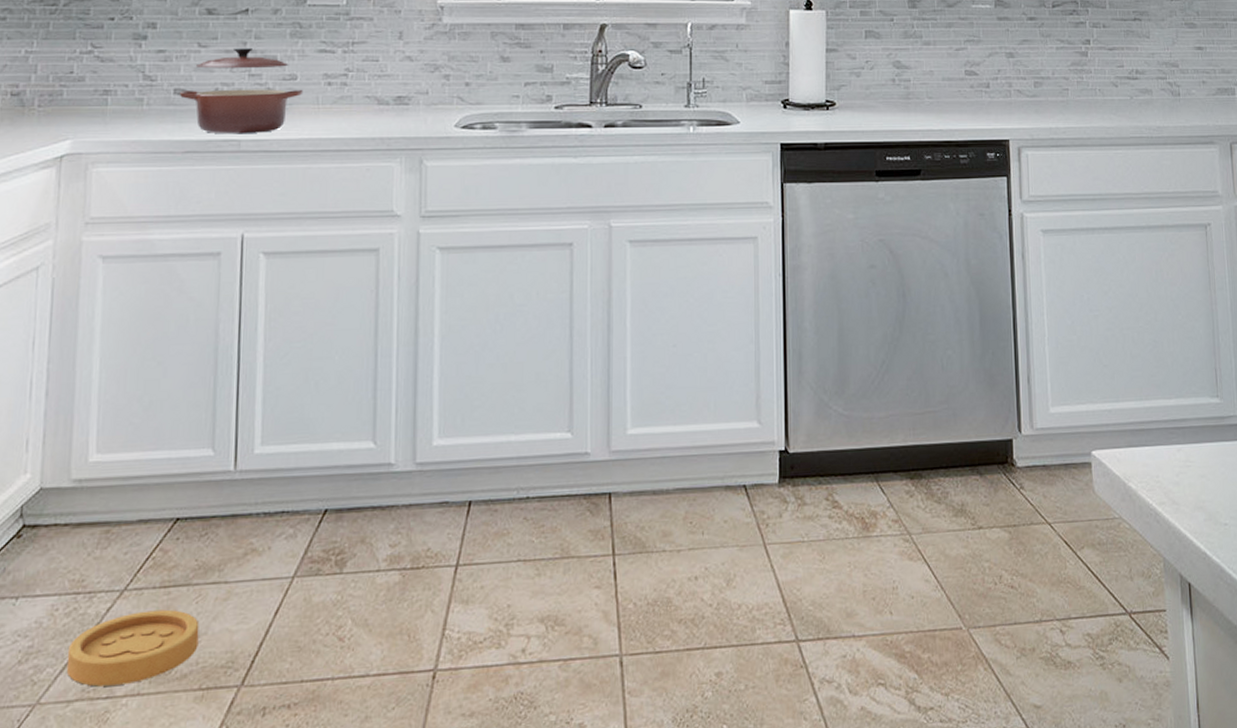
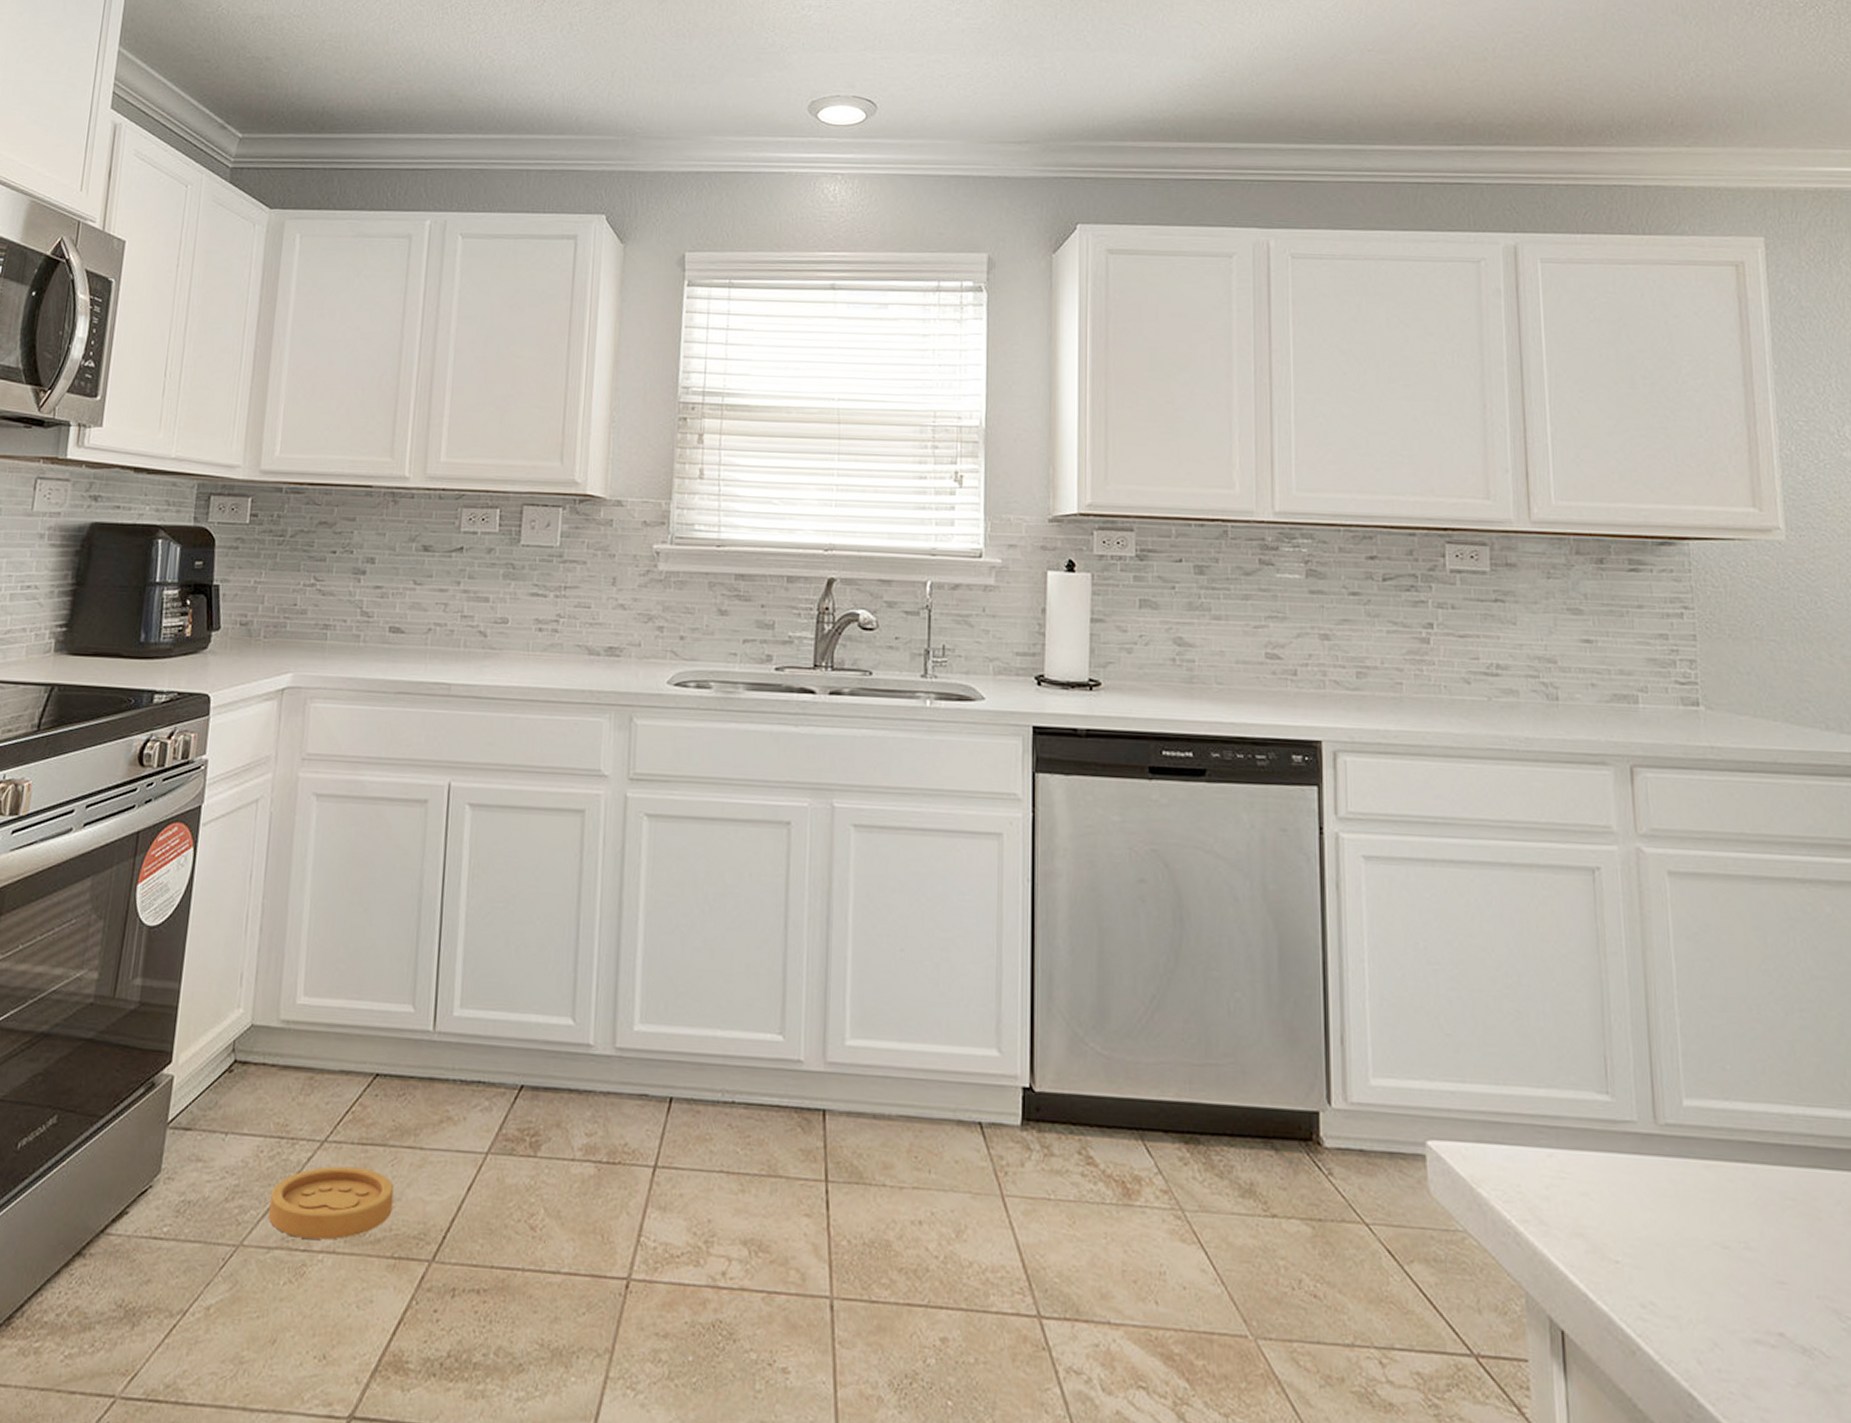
saucepan: present [180,48,304,134] -> none [395,587,514,678]

